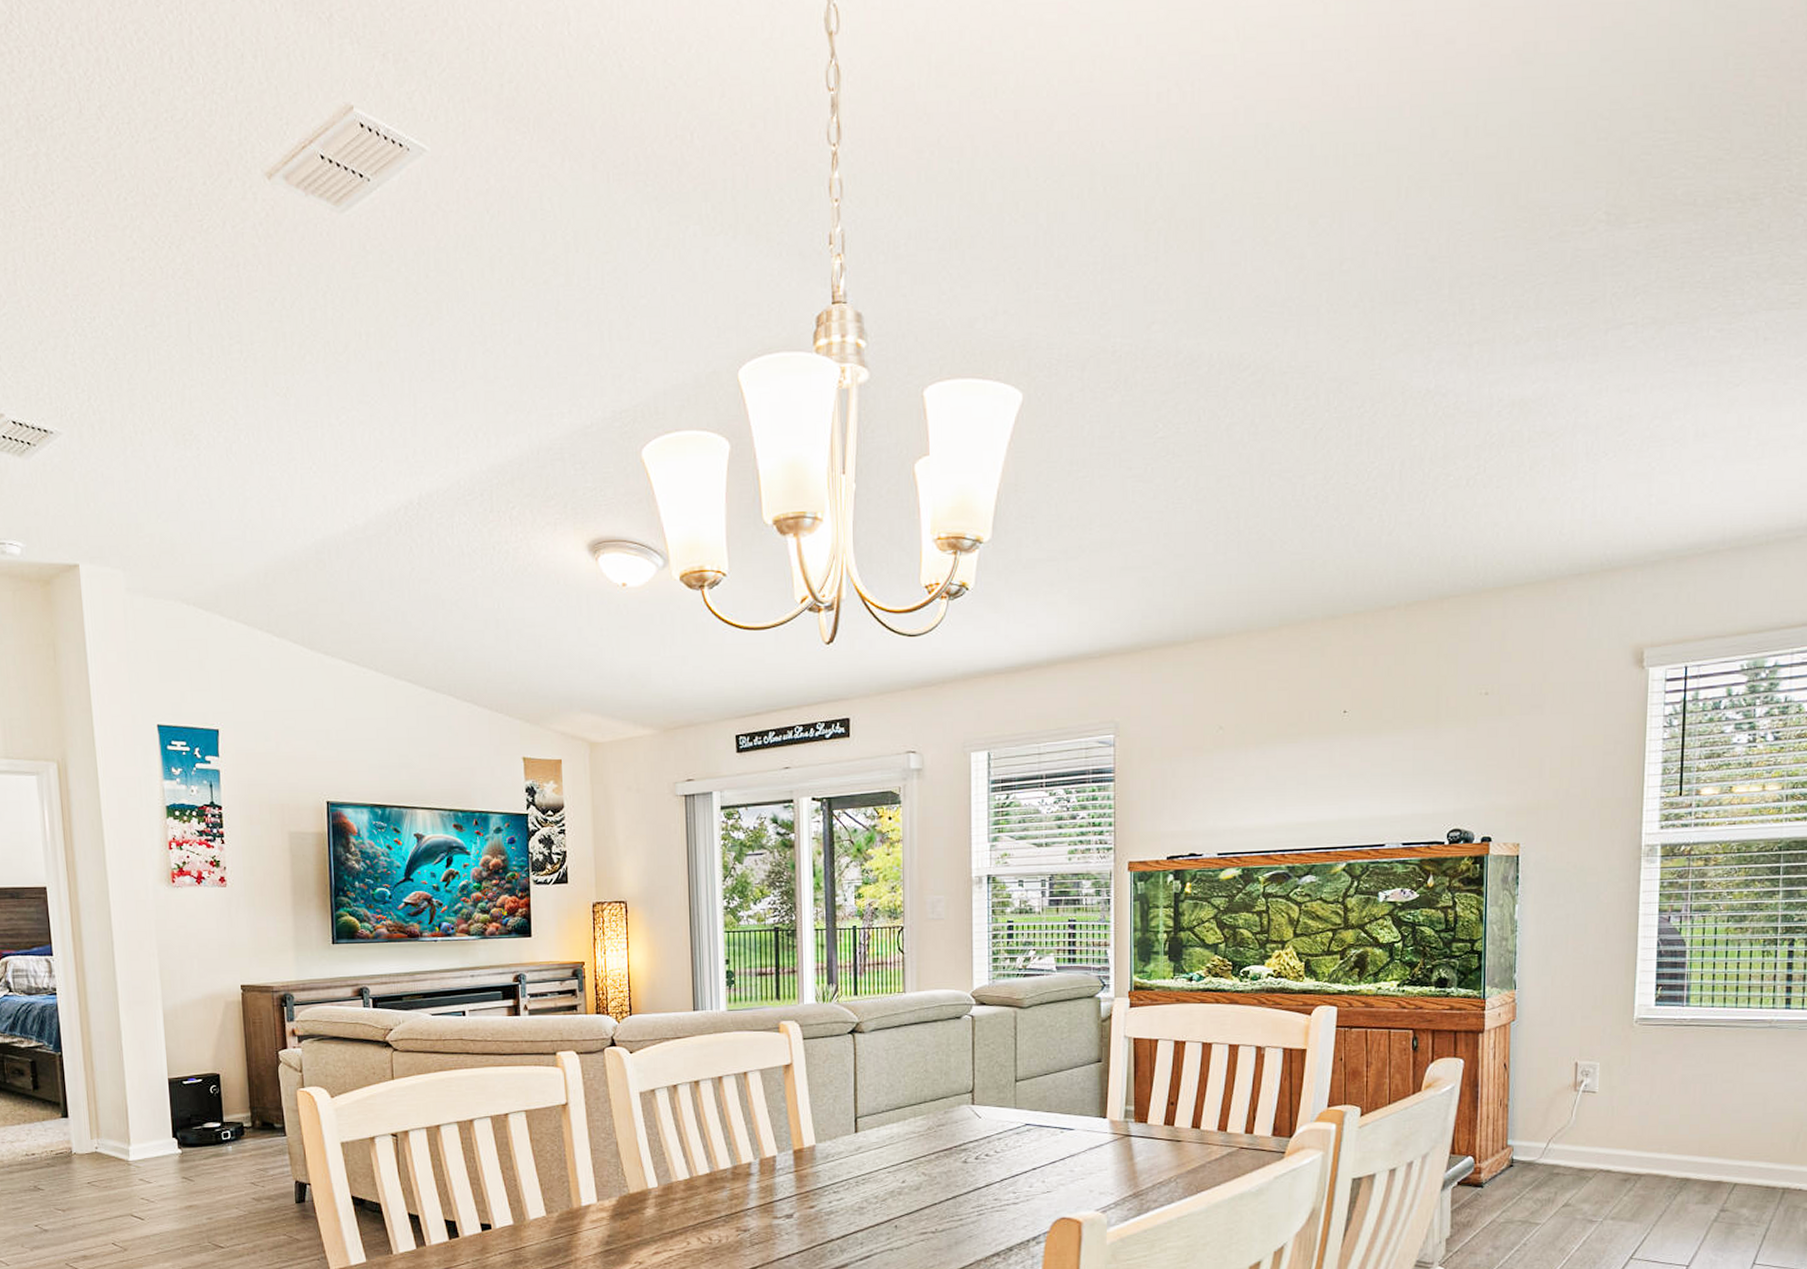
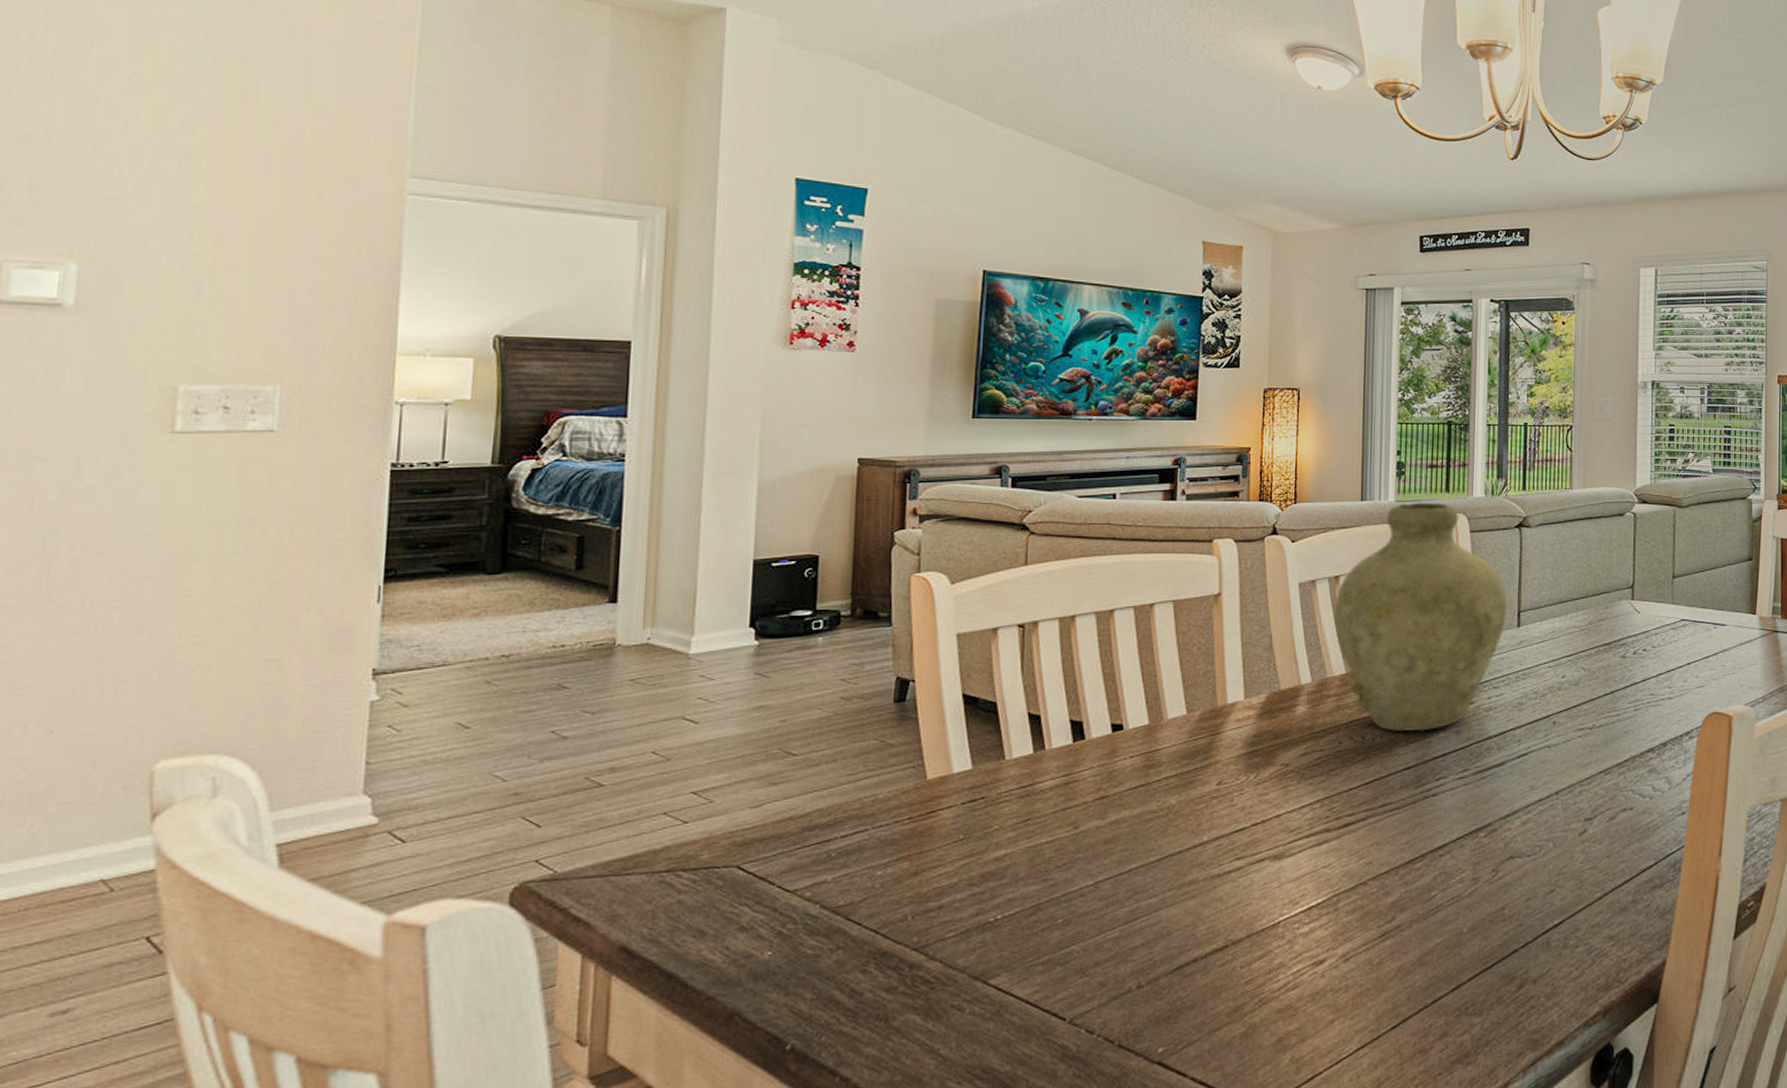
vase: none [674,1010,844,1234] -> present [1333,502,1508,732]

